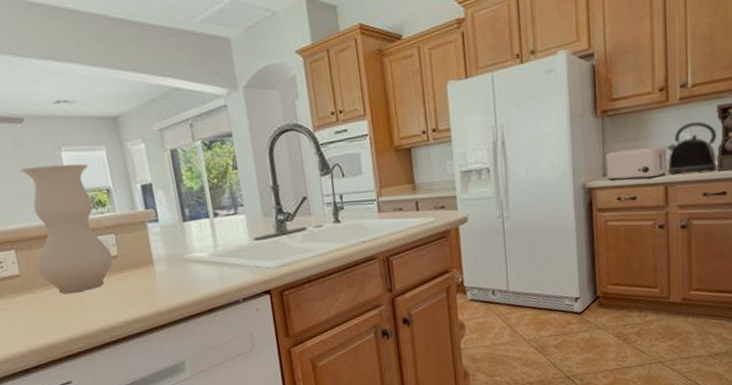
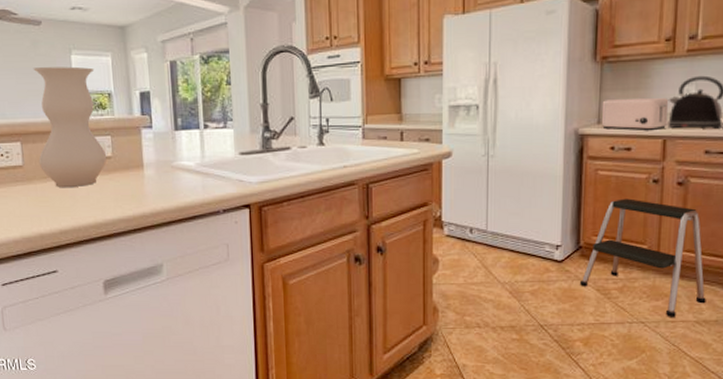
step stool: none [600,245,716,354] -> present [580,198,706,317]

